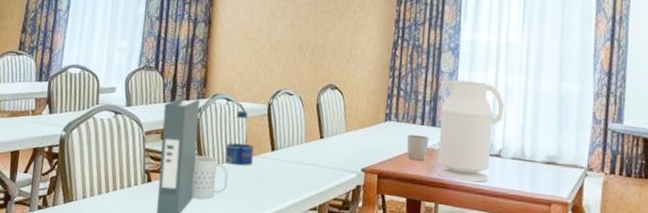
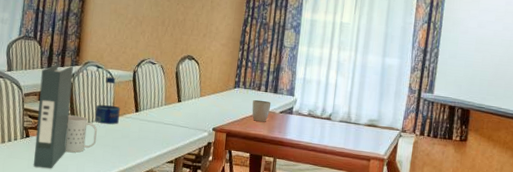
water jug: present [436,79,505,183] -> none [276,53,336,141]

